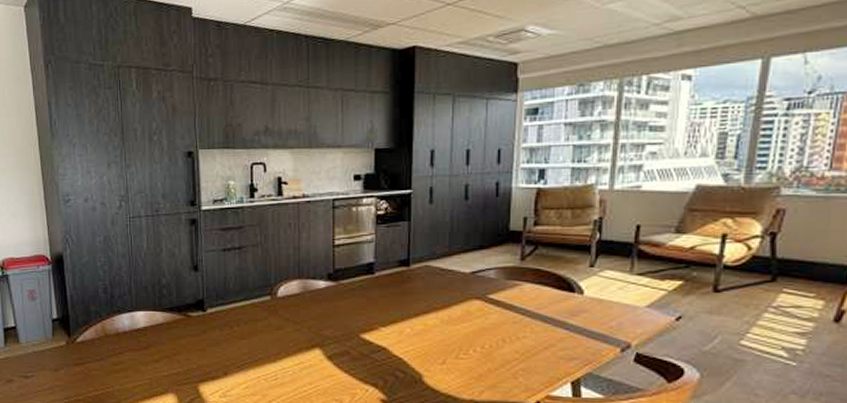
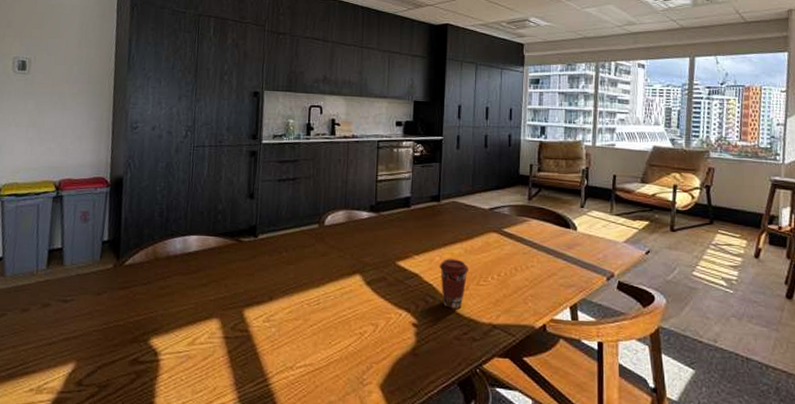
coffee cup: none [410,330,445,385] -> present [439,259,468,309]

